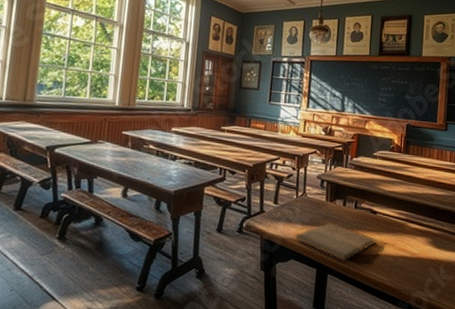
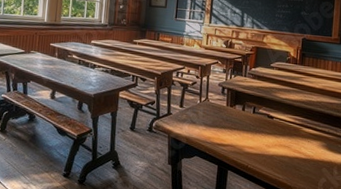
book: present [294,222,377,261] -> none [198,124,273,159]

